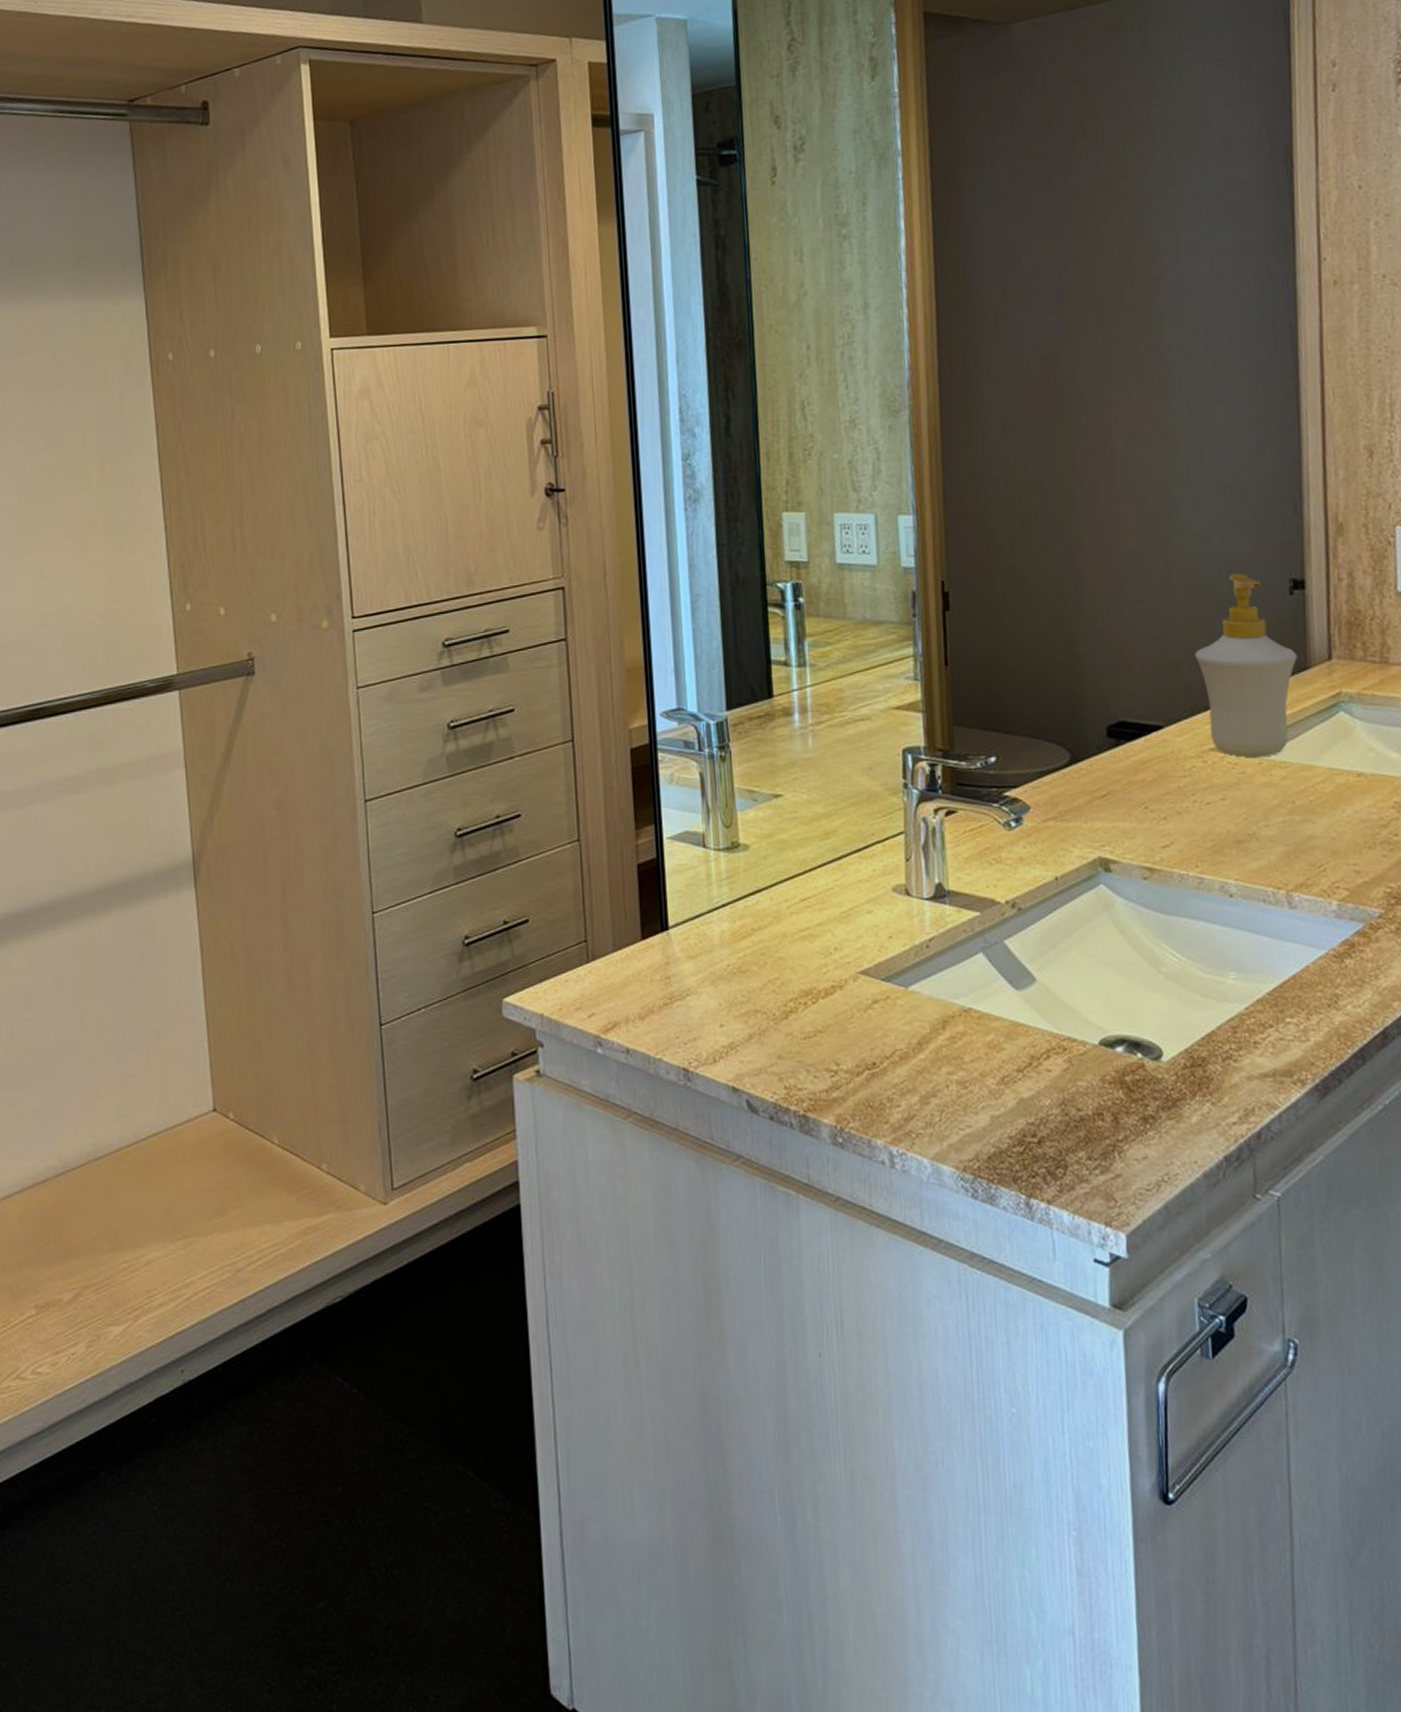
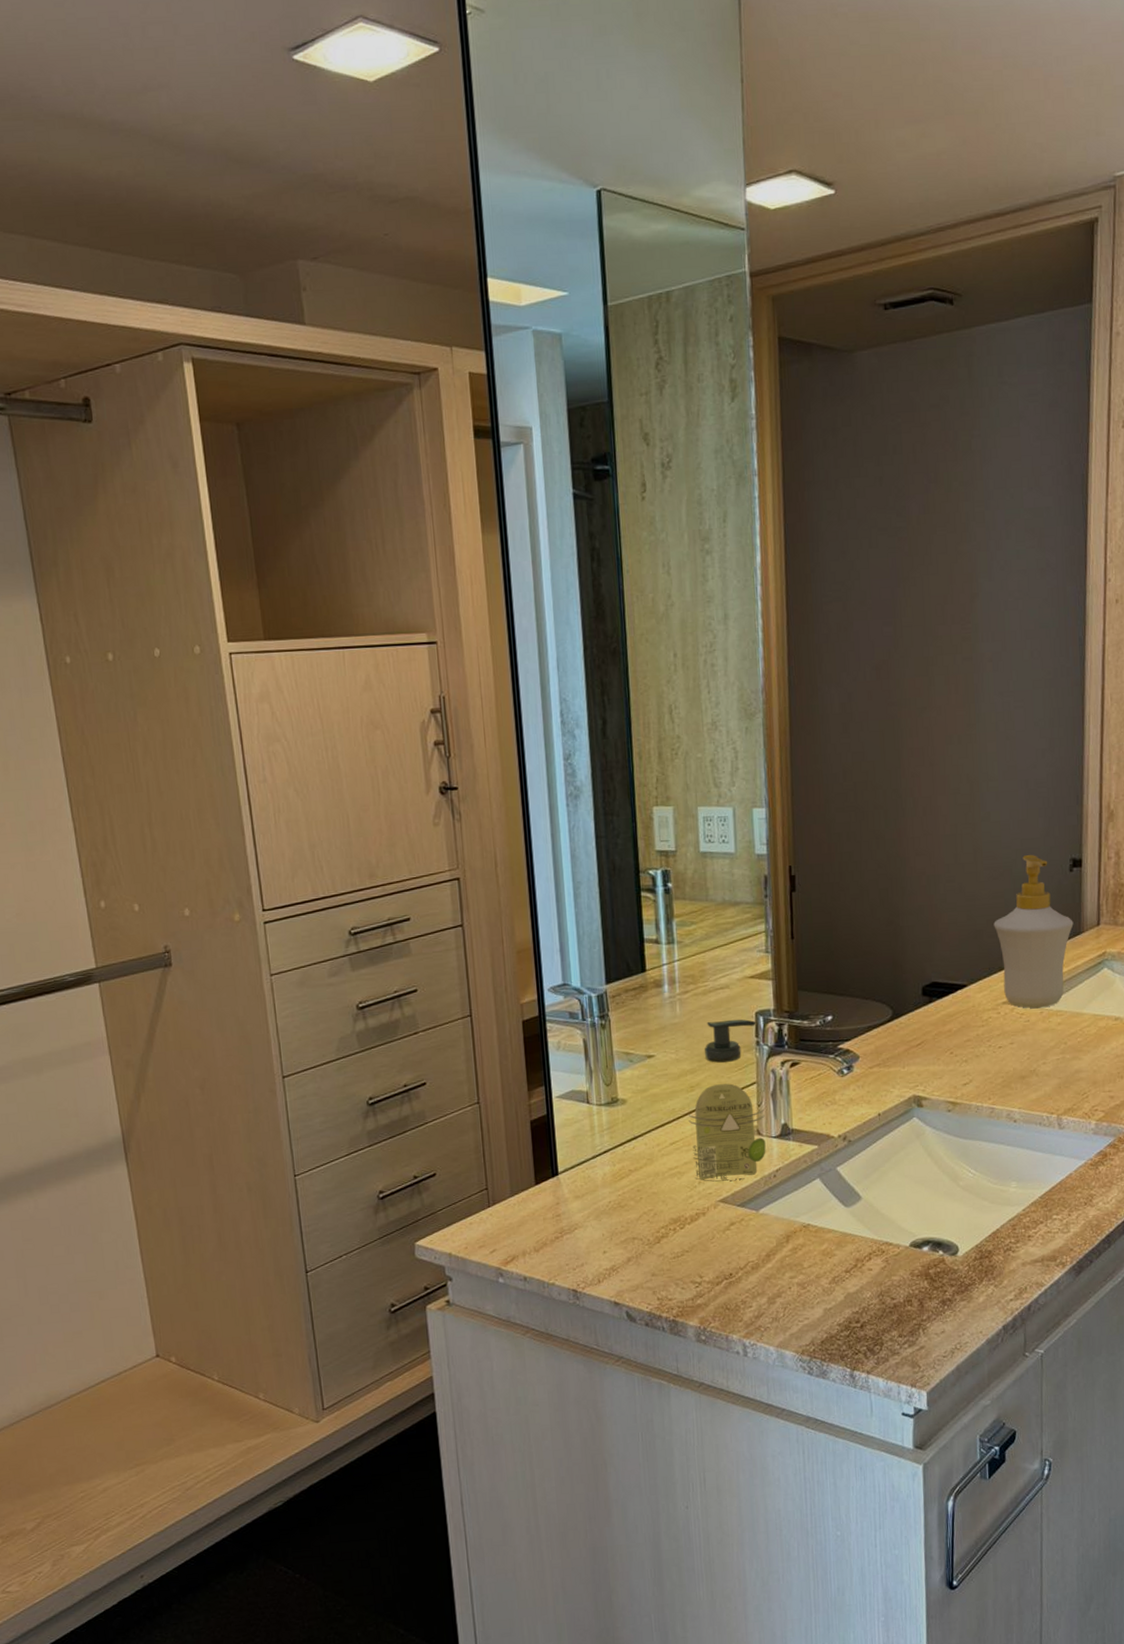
soap dispenser: none [821,756,917,950] -> present [688,1019,766,1183]

